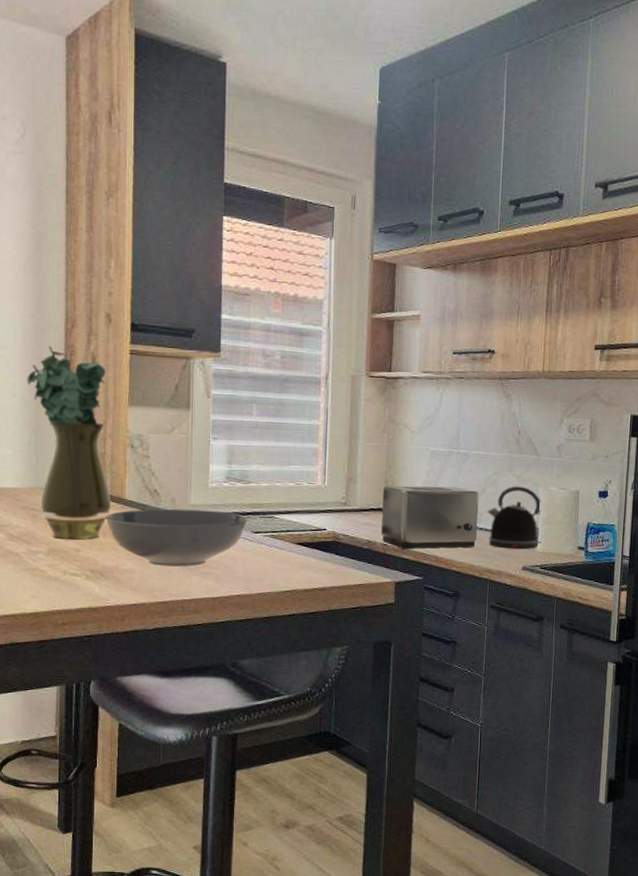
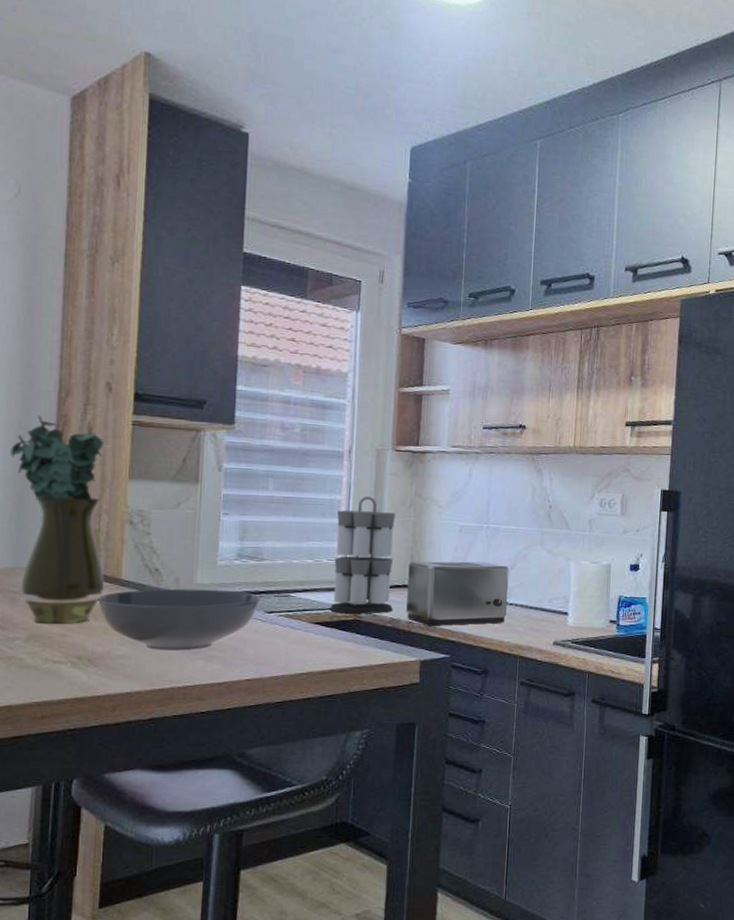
spice rack: none [311,421,371,536] -> present [330,496,396,614]
kettle: present [488,486,541,549] -> none [518,560,572,624]

